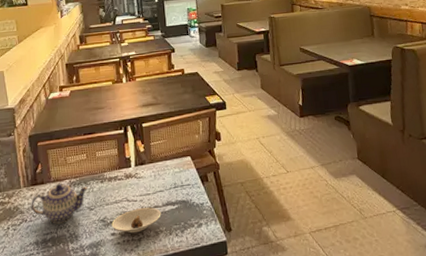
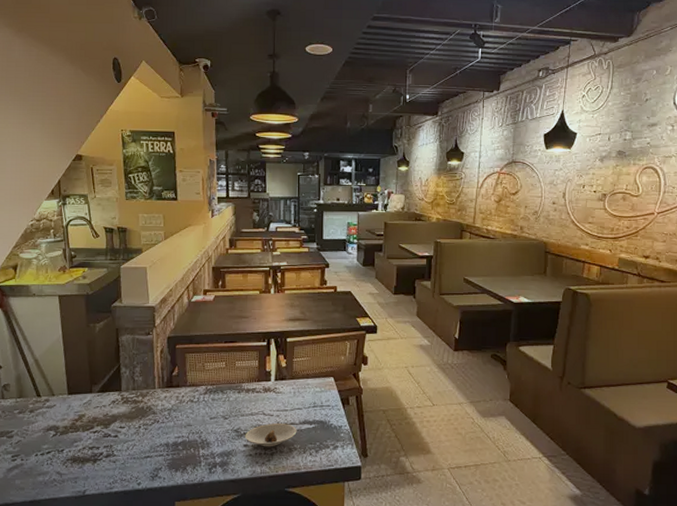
teapot: present [31,184,87,224] -> none [164,389,224,429]

